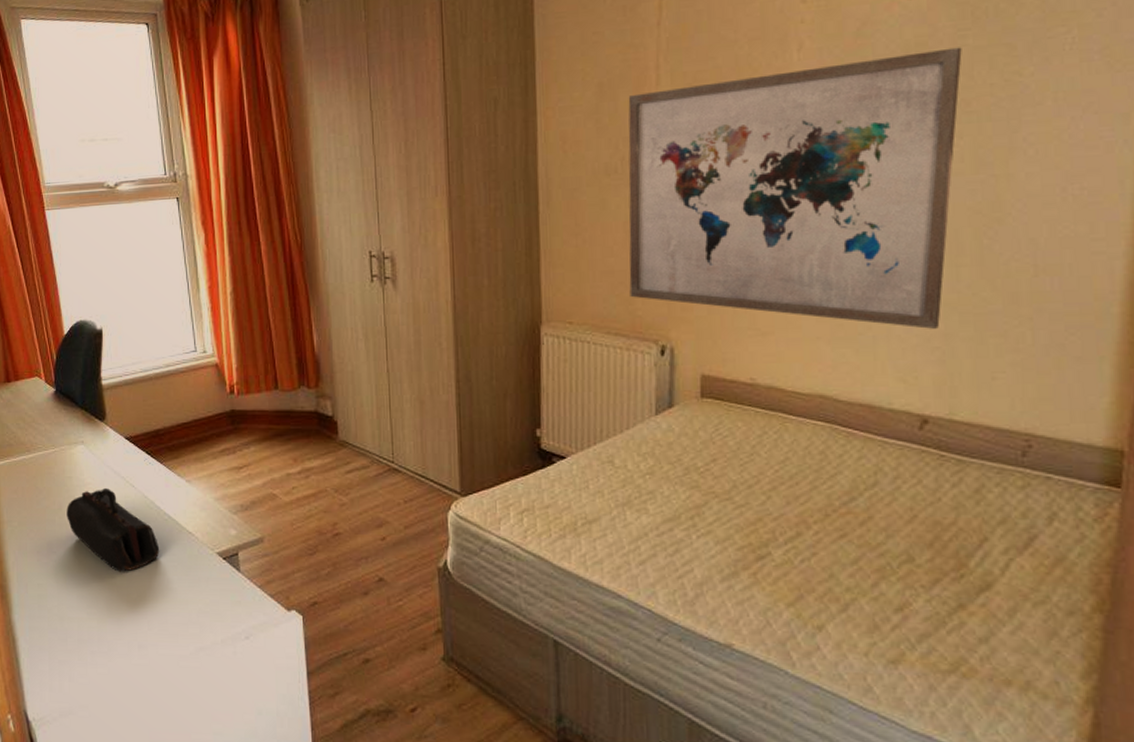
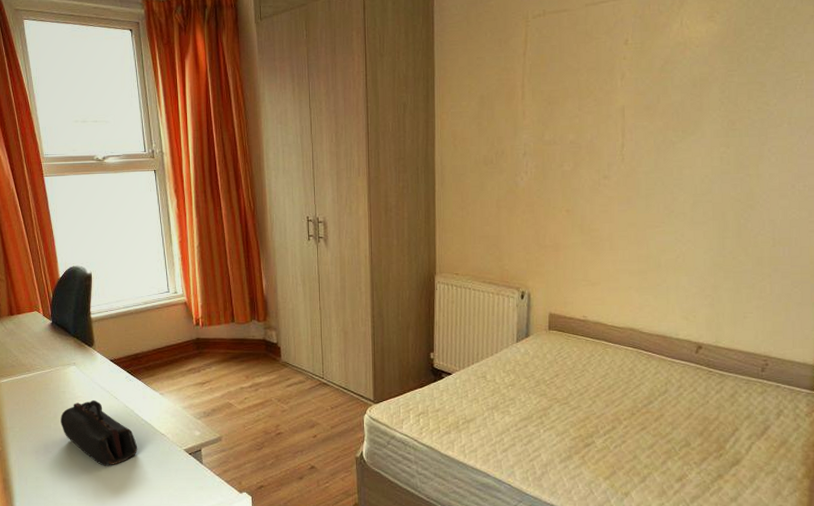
wall art: present [628,47,962,329] -> none [500,83,730,282]

